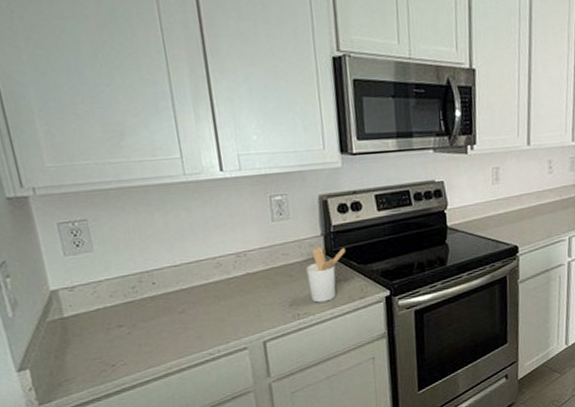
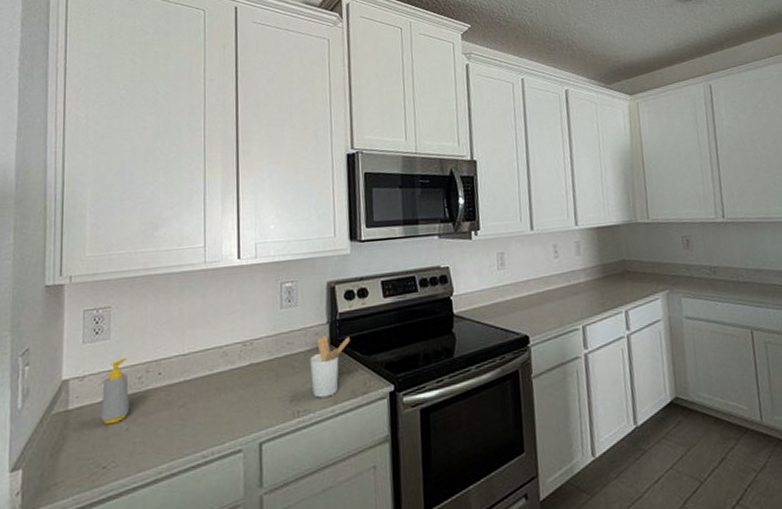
soap bottle: none [95,269,128,330] -> present [100,357,129,425]

